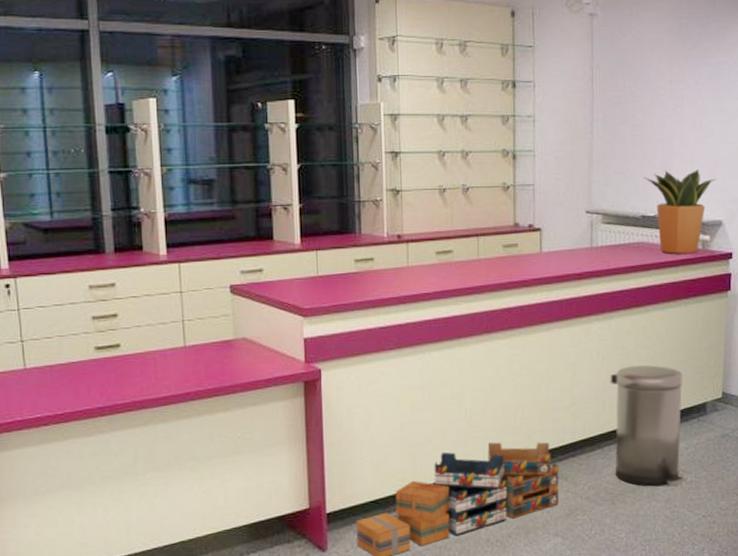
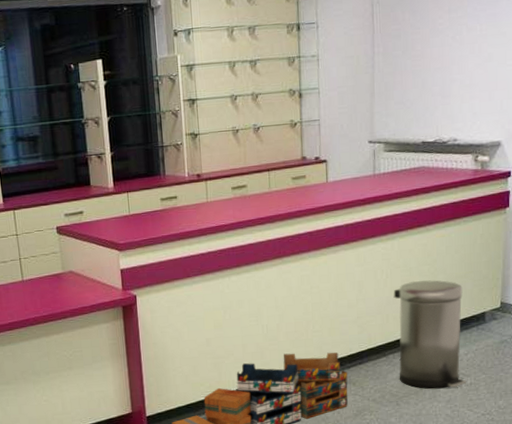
potted plant: present [644,168,717,255] -> none [424,93,496,177]

